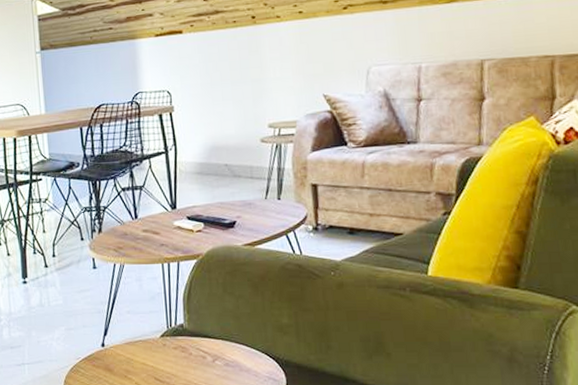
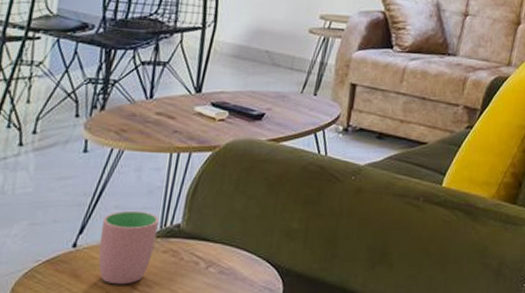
cup: none [120,314,166,377] -> present [98,210,159,285]

